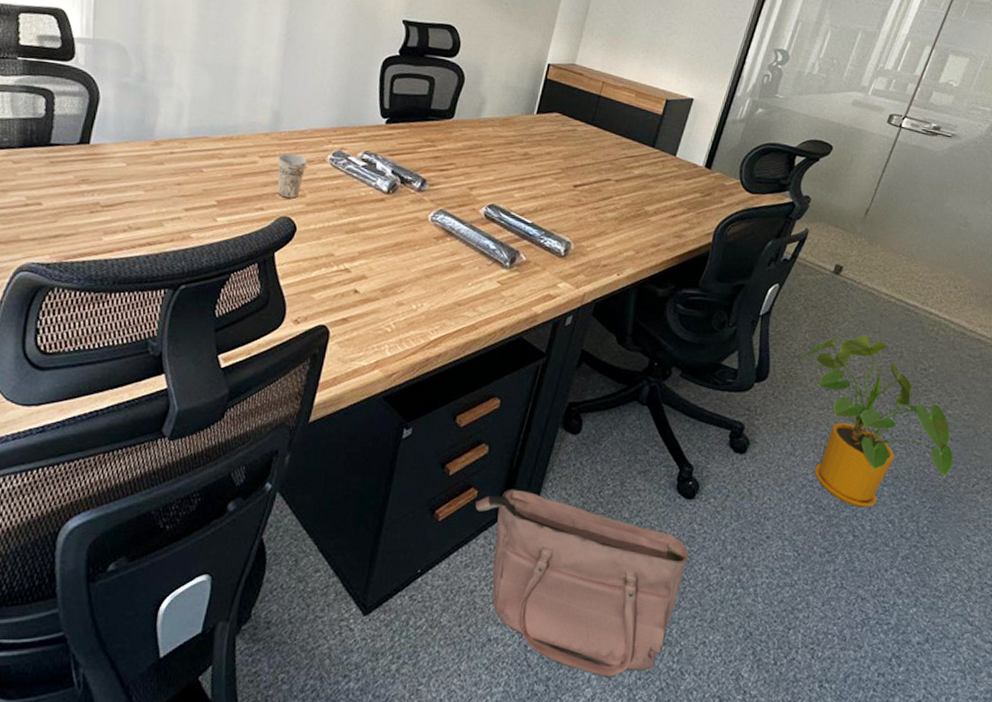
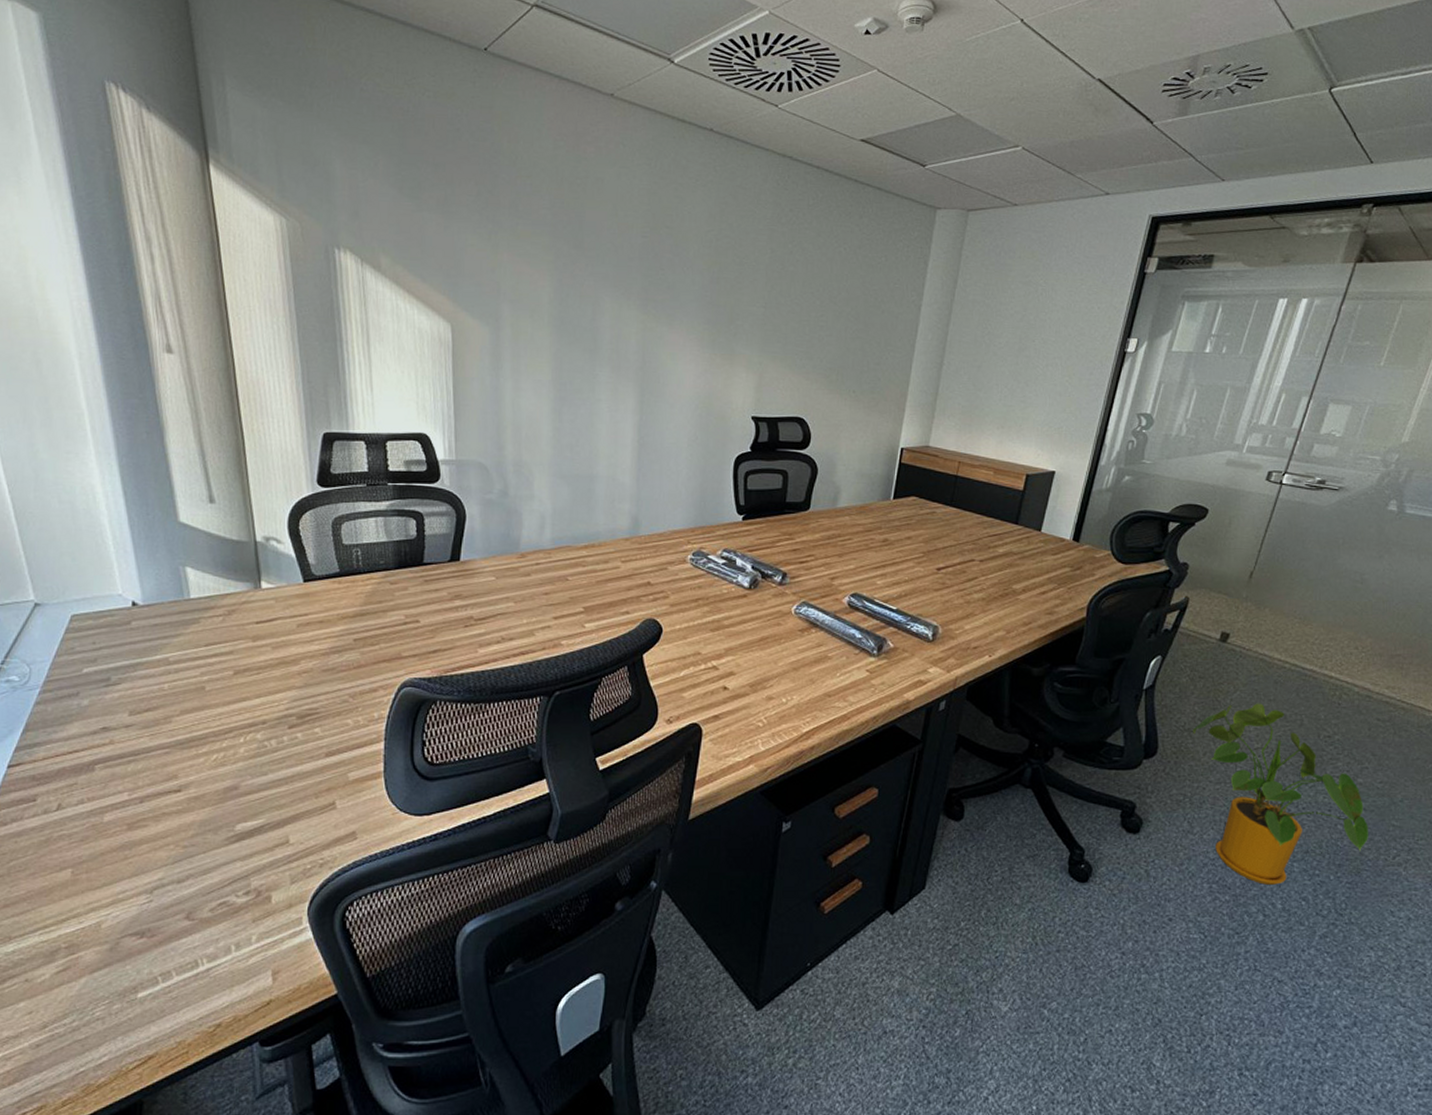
cup: present [277,154,307,199] -> none [639,557,668,600]
shoulder bag: present [475,489,689,678] -> none [861,878,1087,1069]

